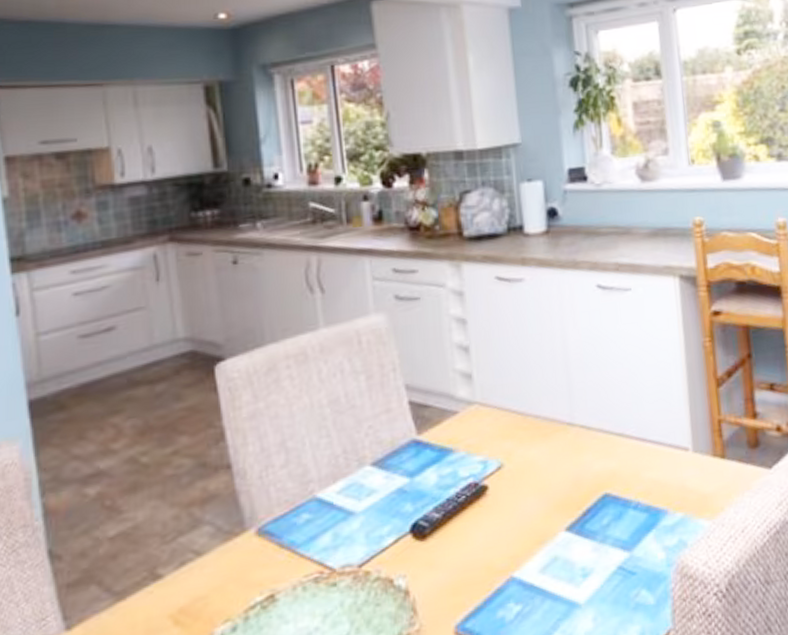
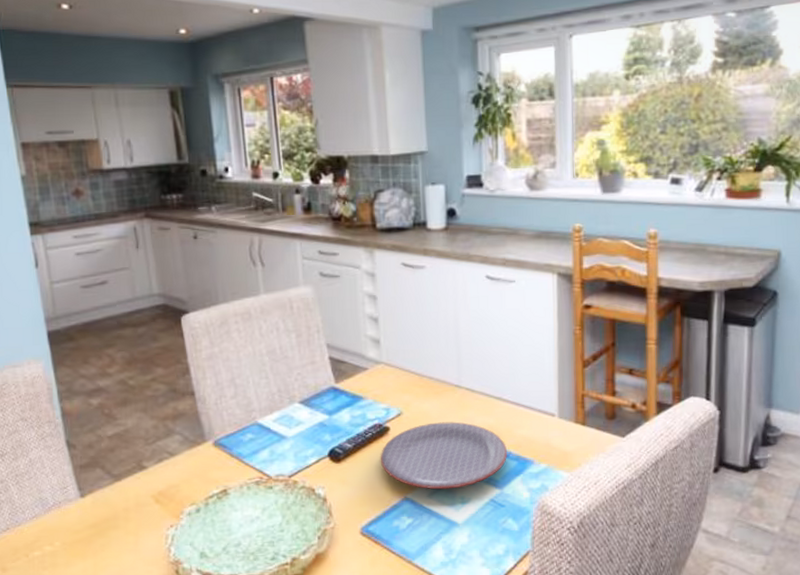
plate: none [477,469,636,562] -> present [380,422,508,490]

